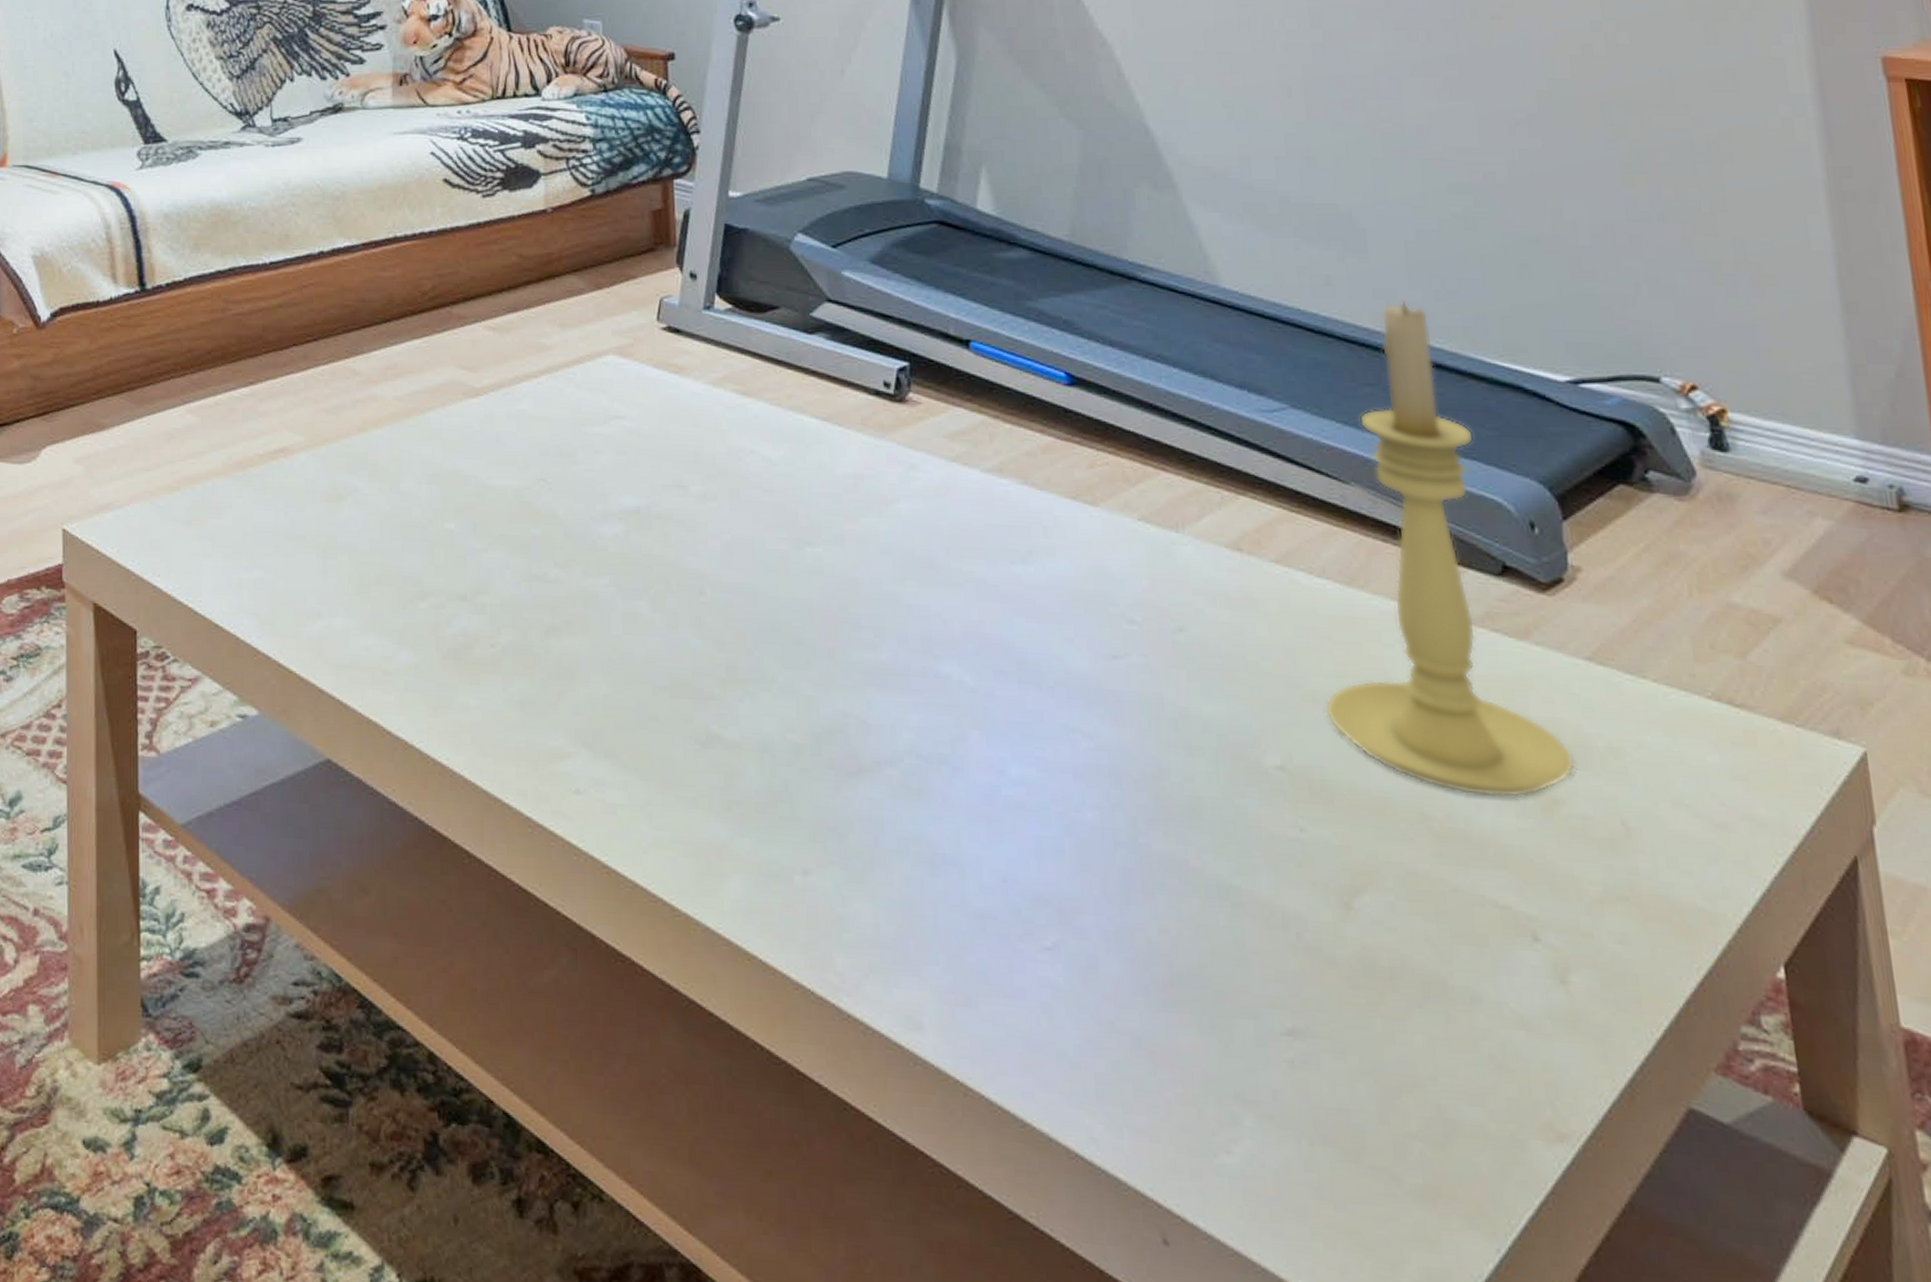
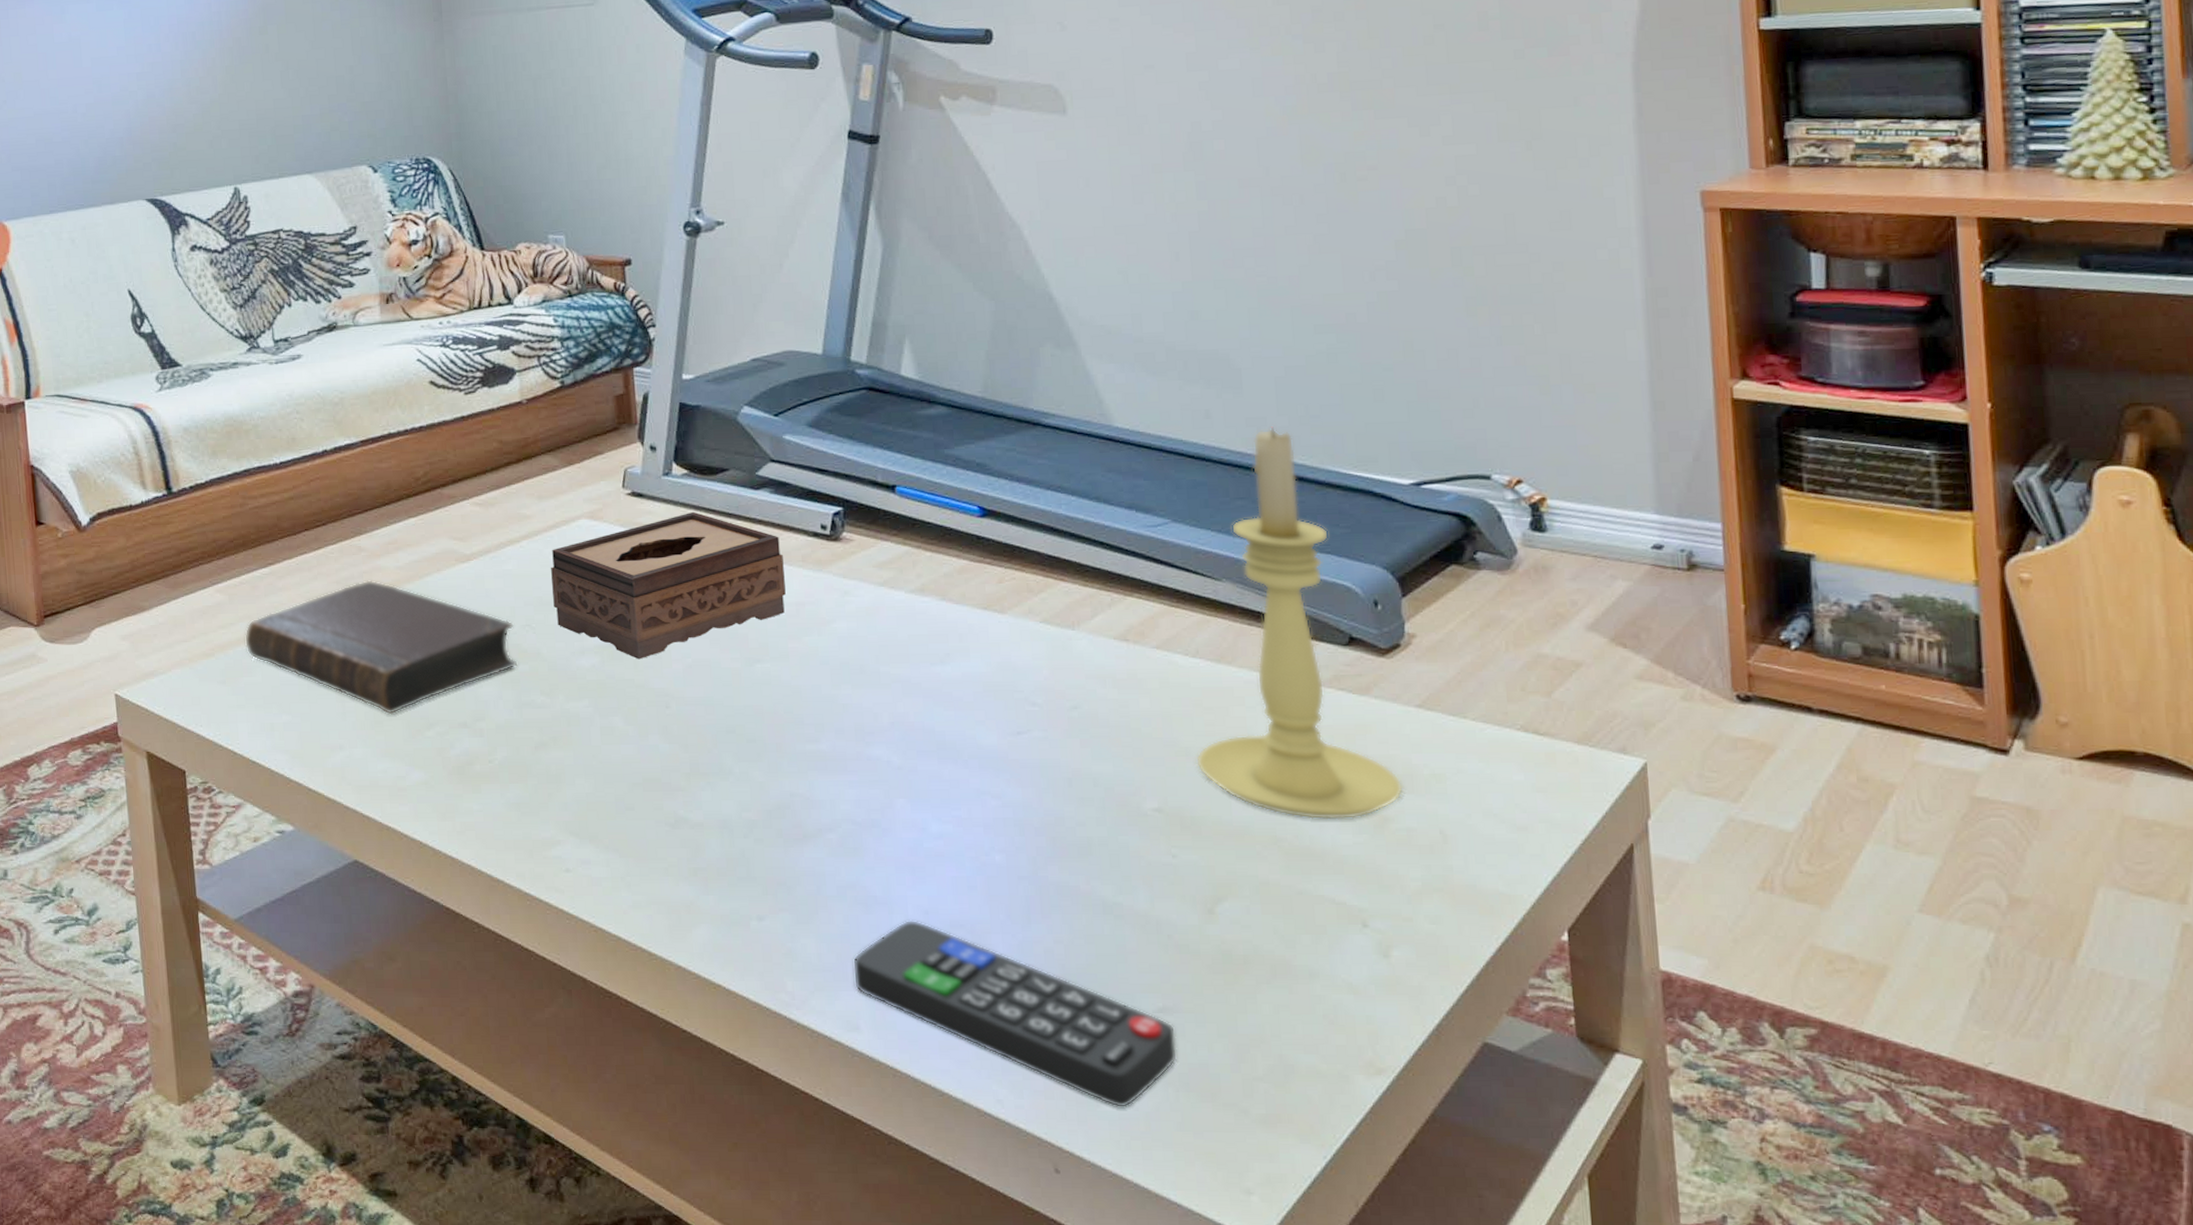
book: none [215,411,529,579] -> present [244,580,518,715]
tissue box: none [572,355,842,532] -> present [551,511,786,660]
remote control: none [915,888,1312,1163] -> present [852,919,1178,1109]

